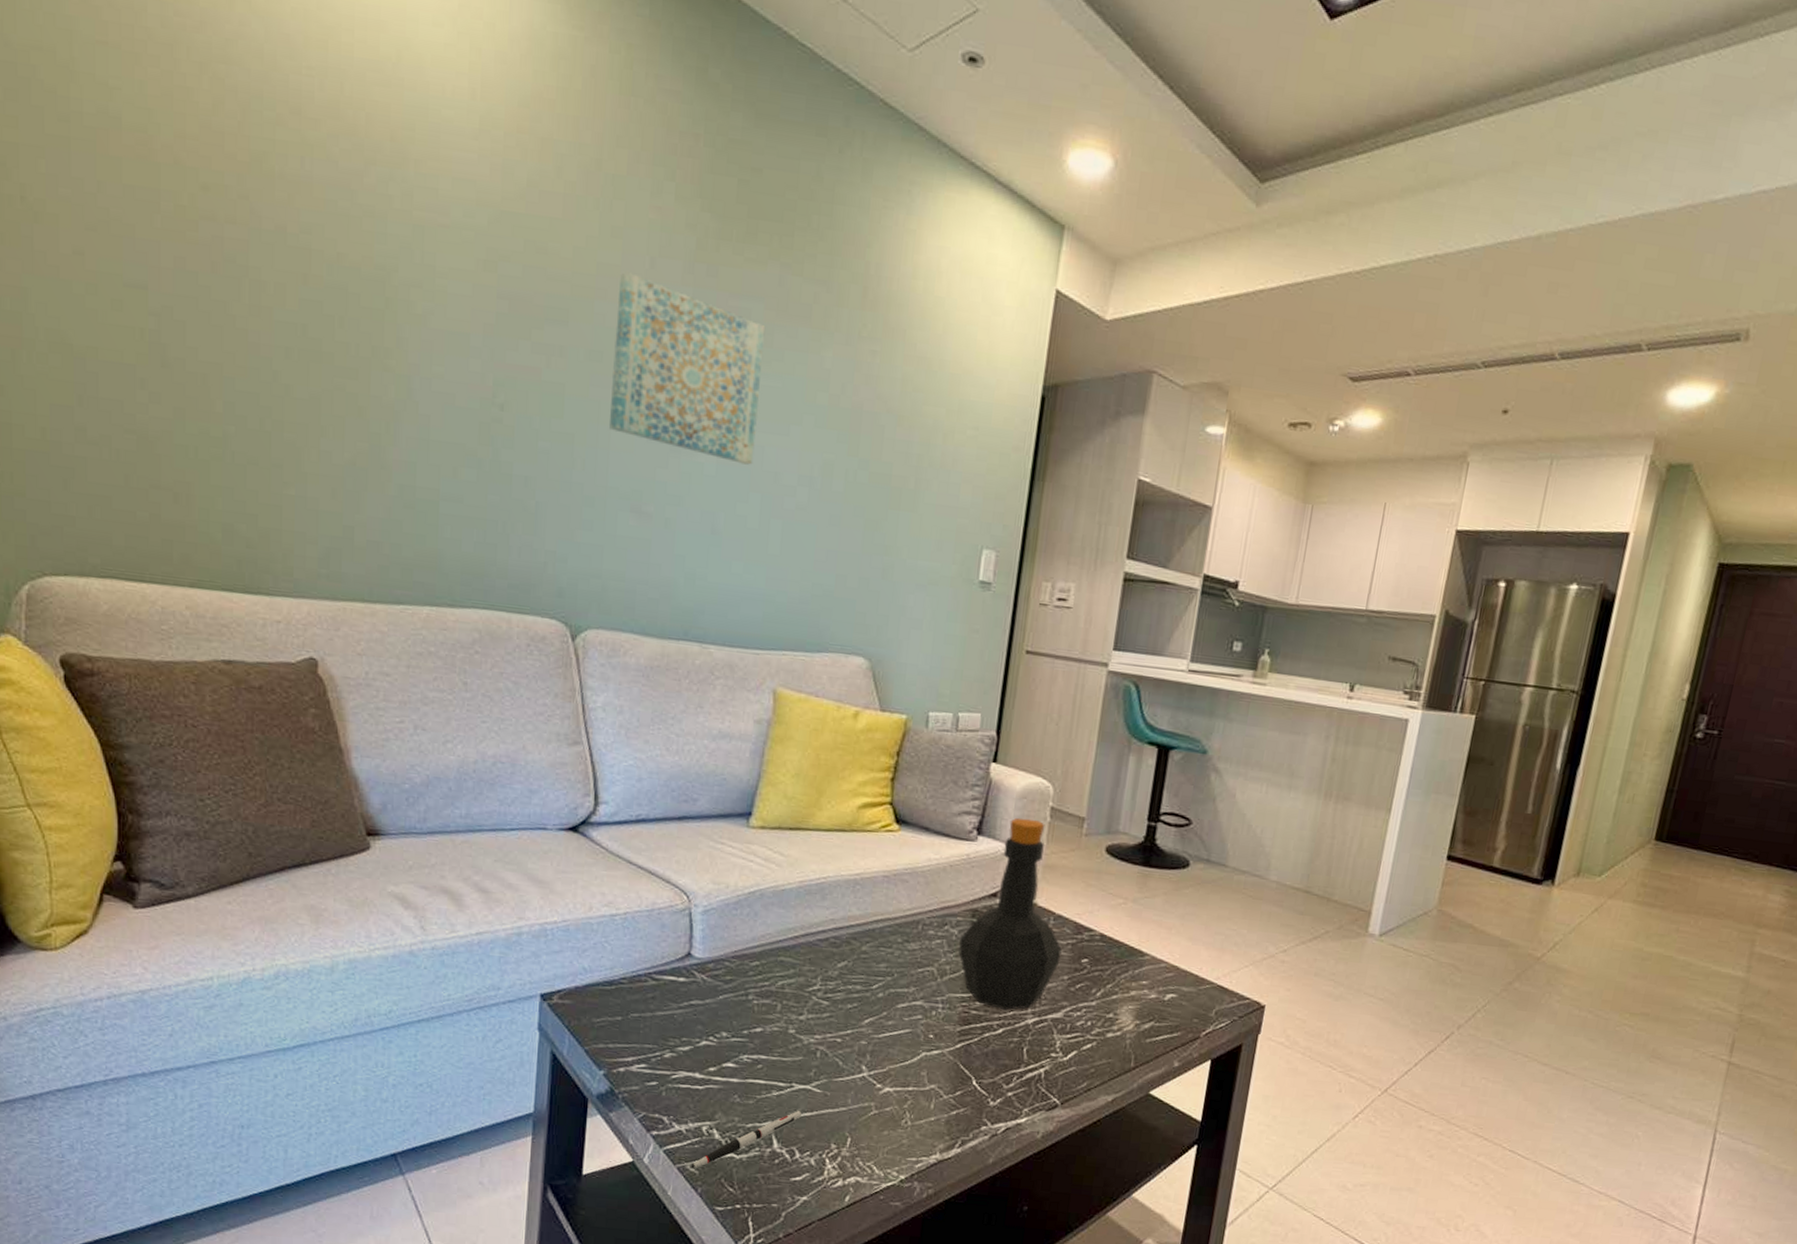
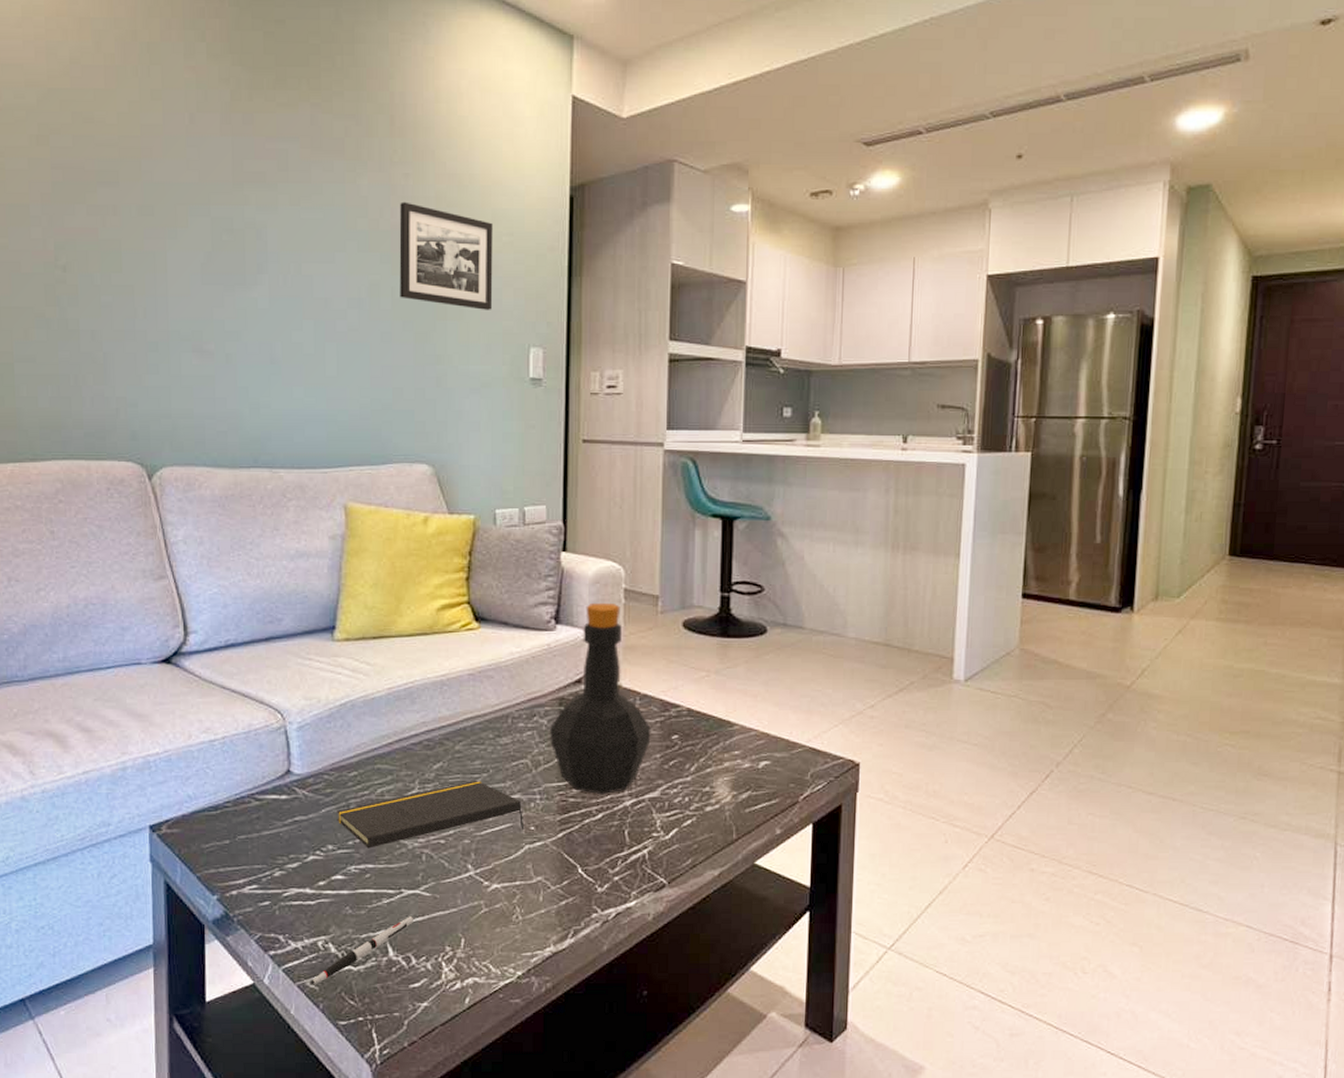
wall art: present [609,272,766,465] -> none [163,130,303,294]
notepad: none [734,982,923,1040] -> present [337,780,525,849]
picture frame: none [853,380,959,505] -> present [399,201,493,310]

